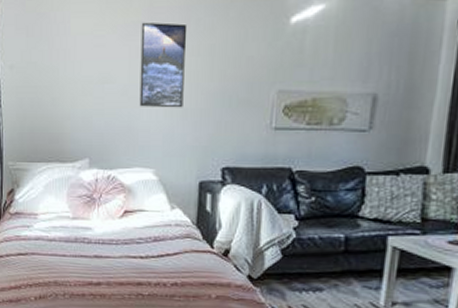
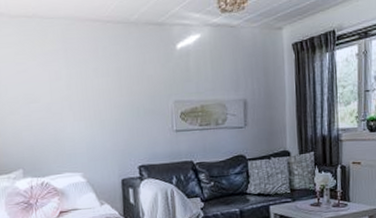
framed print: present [139,22,188,108] -> none [57,50,101,121]

